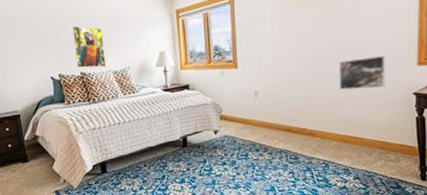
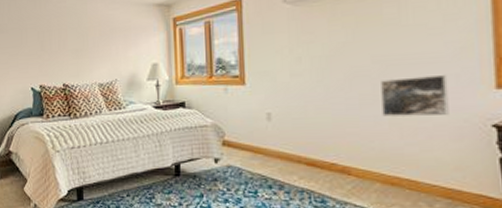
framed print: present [72,25,106,68] -> none [59,34,91,80]

